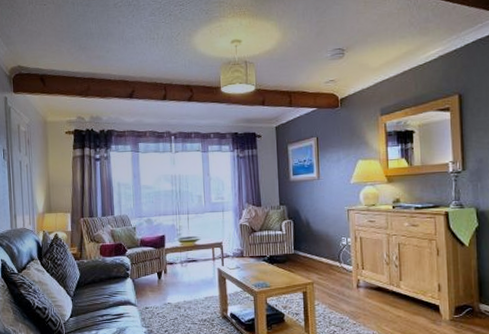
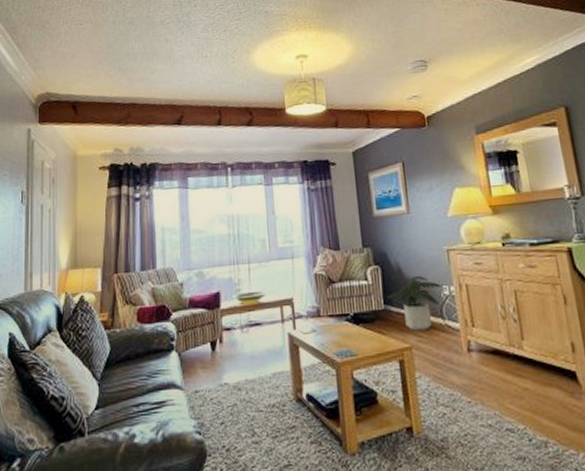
potted plant: none [297,230,341,271] -> present [387,276,442,331]

